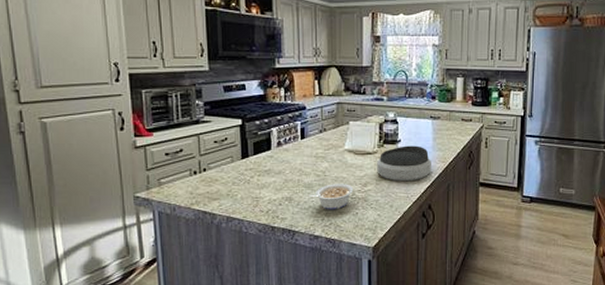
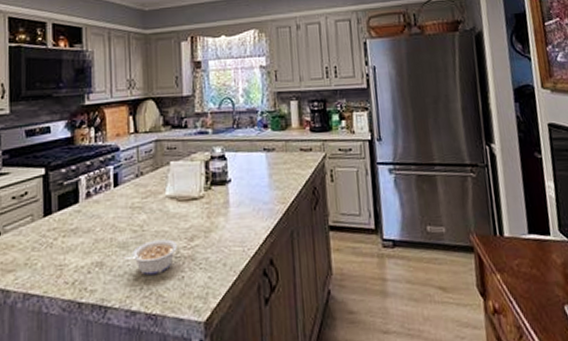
bowl: present [377,145,431,182] -> none [204,185,270,232]

